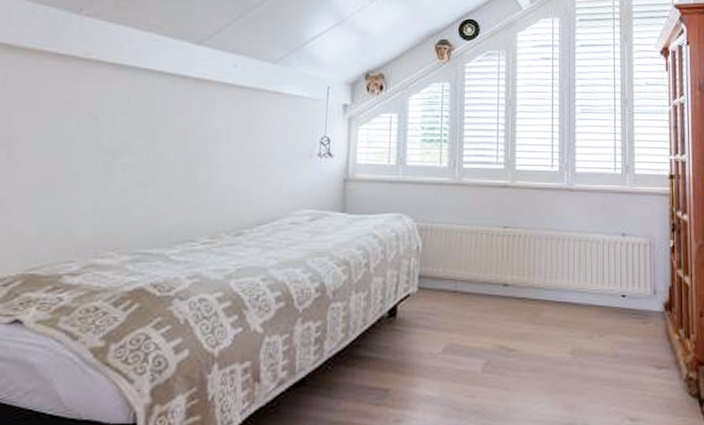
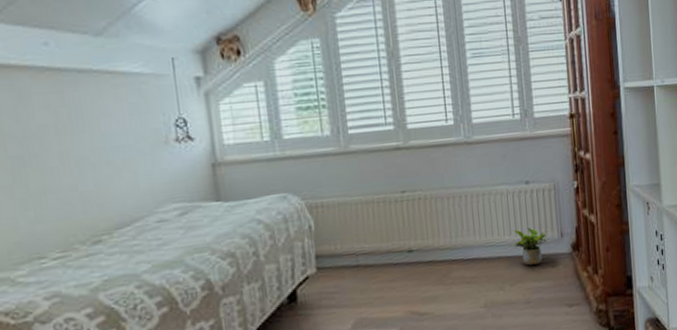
potted plant: none [606,279,639,318] -> present [514,227,547,266]

